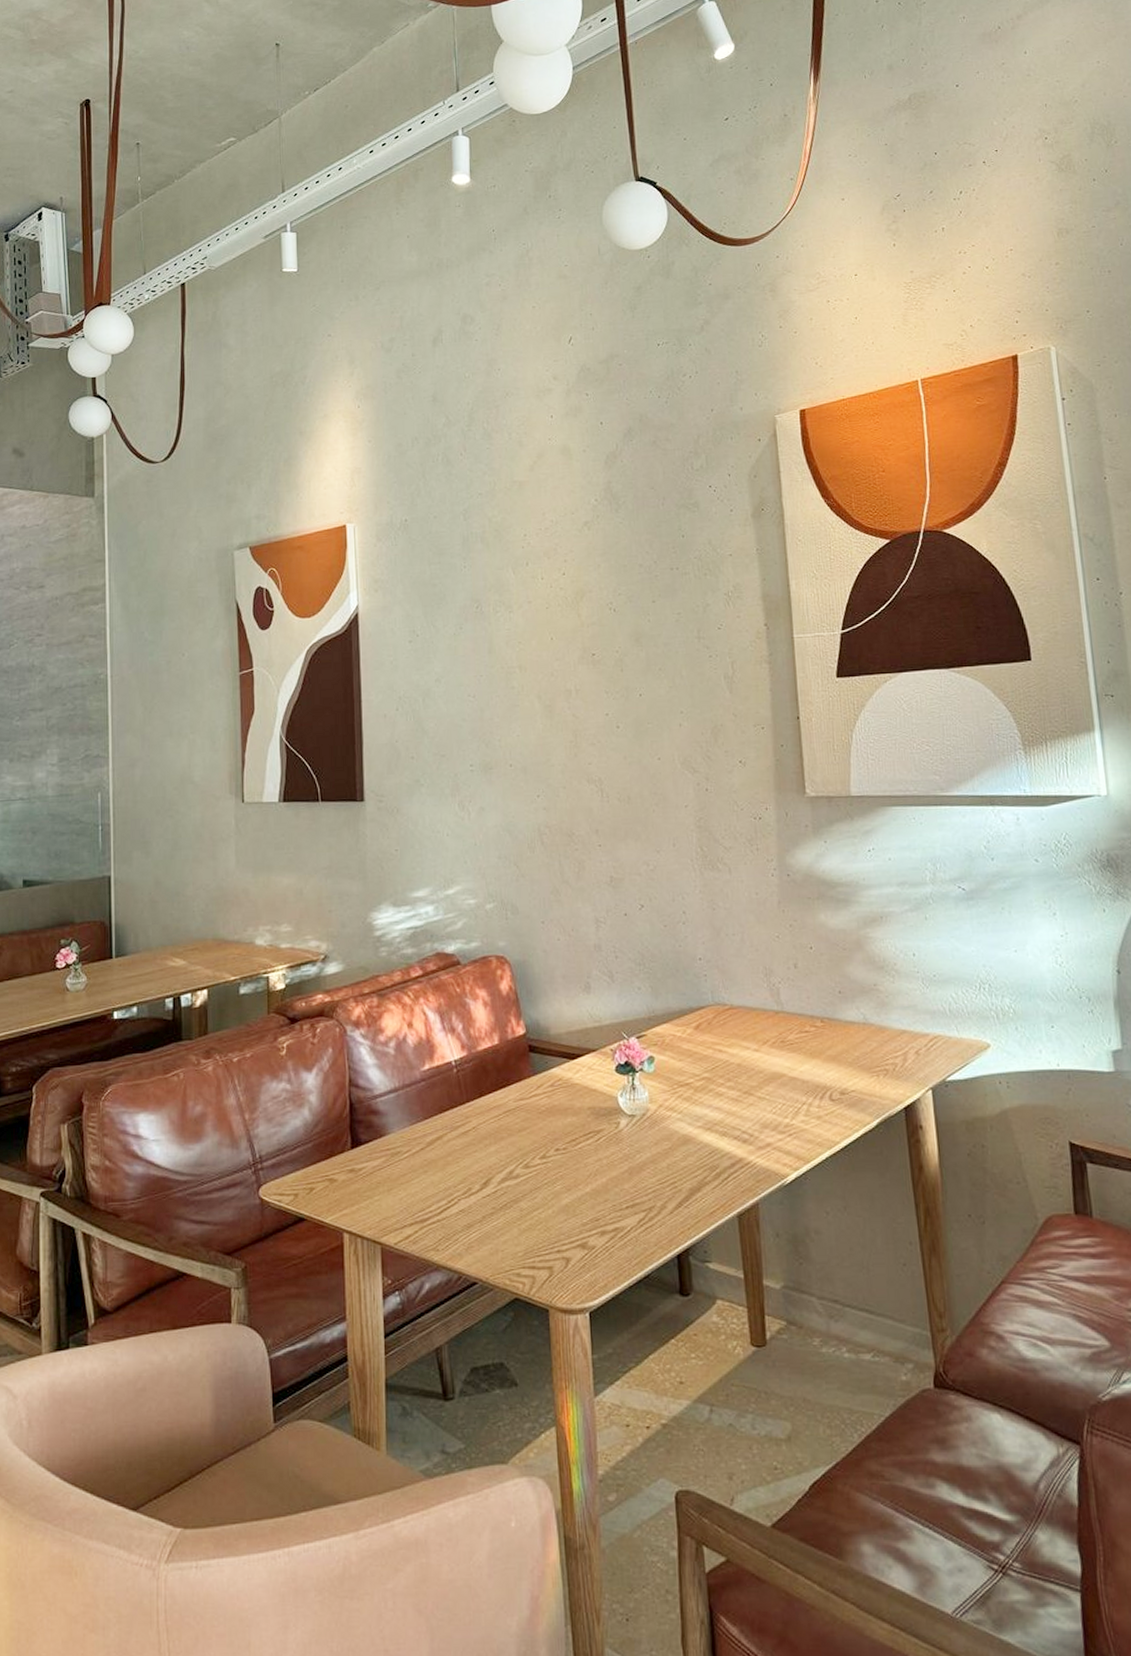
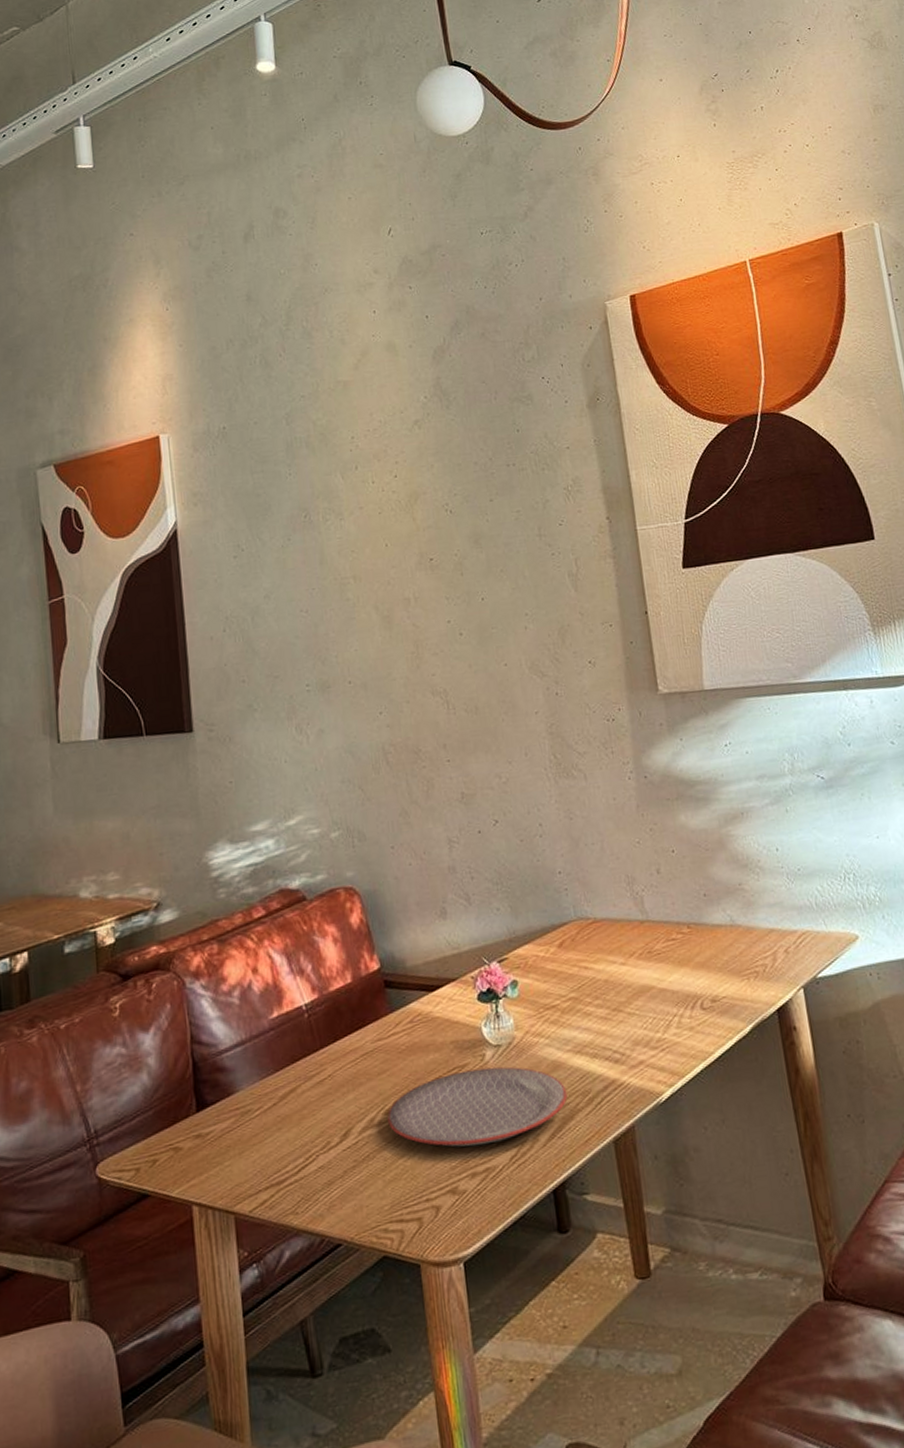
plate: none [526,1135,696,1207] -> present [387,1066,568,1147]

